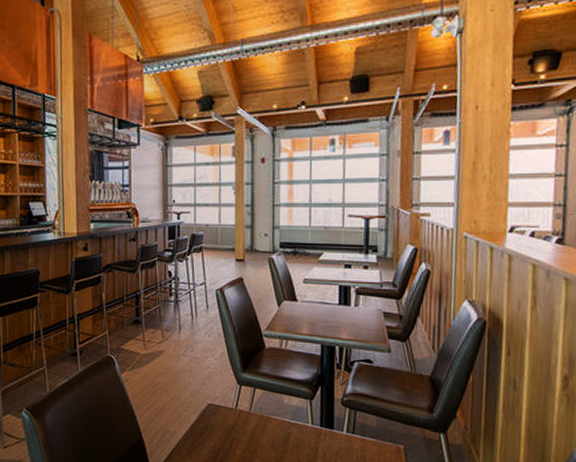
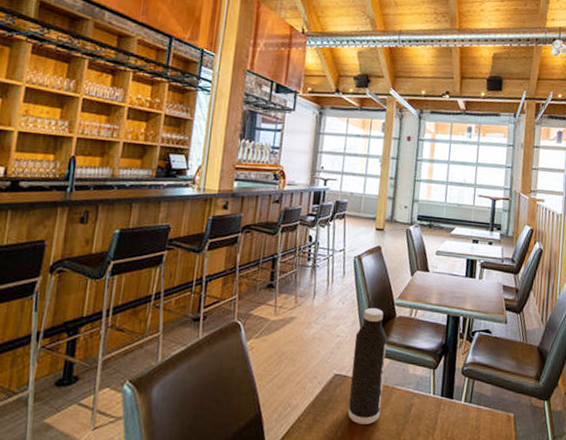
water bottle: none [224,339,258,452] -> present [348,307,388,424]

